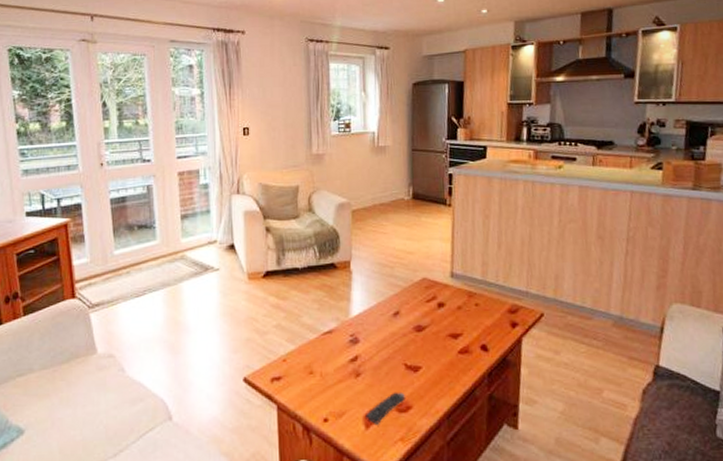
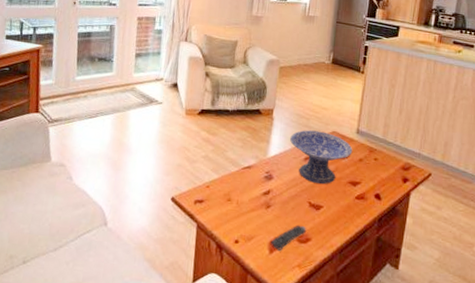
decorative bowl: none [374,280,449,342] -> present [290,130,353,185]

